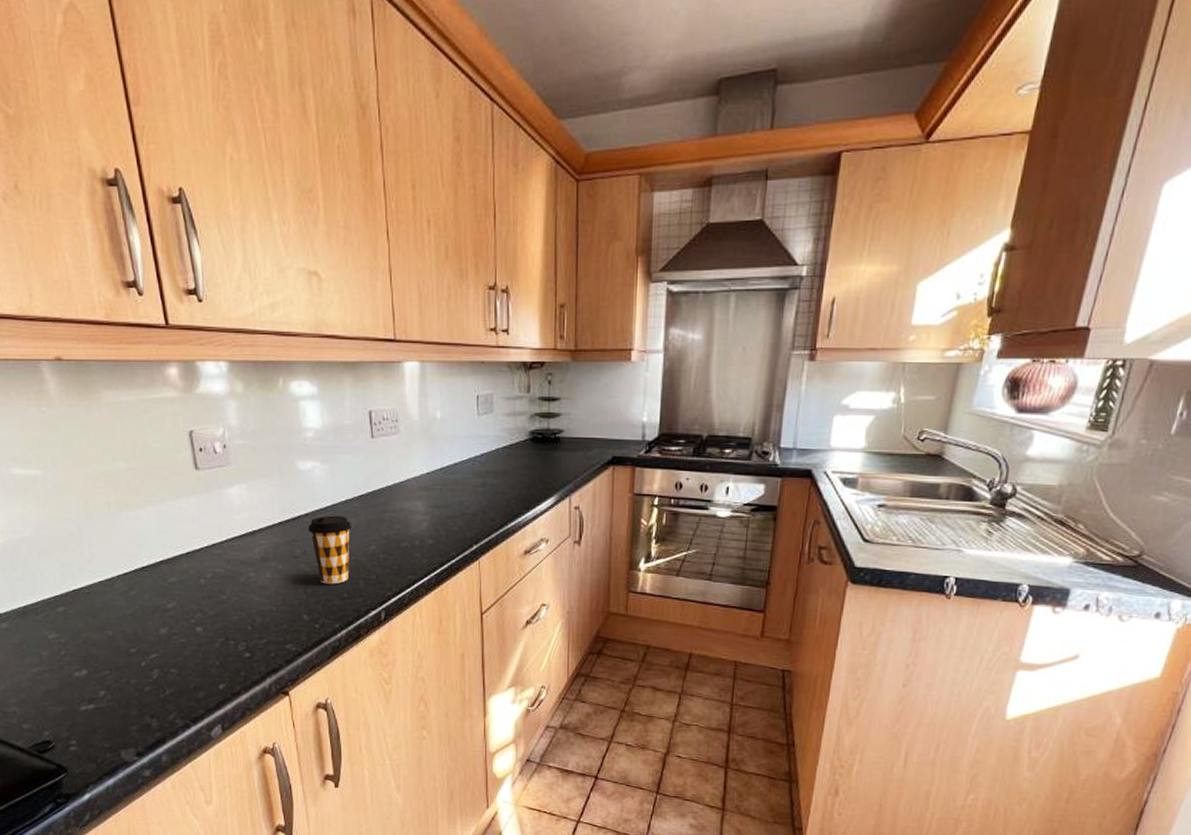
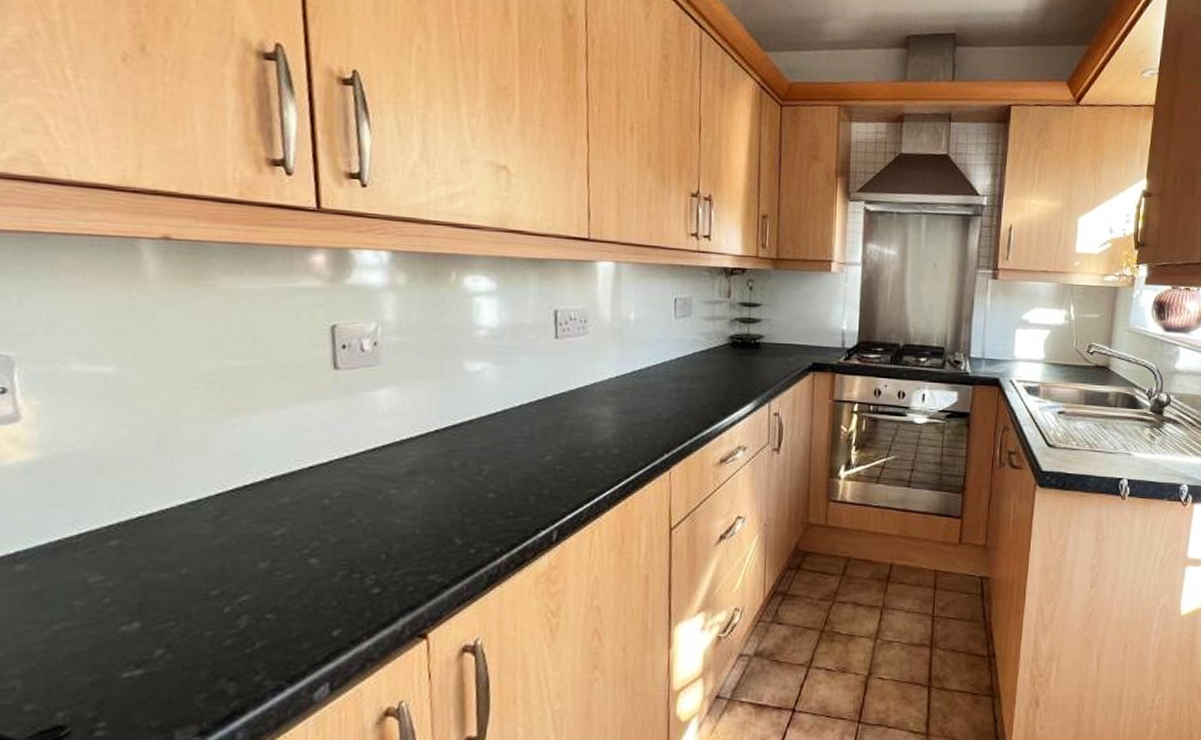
coffee cup: present [308,515,351,585] -> none [471,422,524,501]

